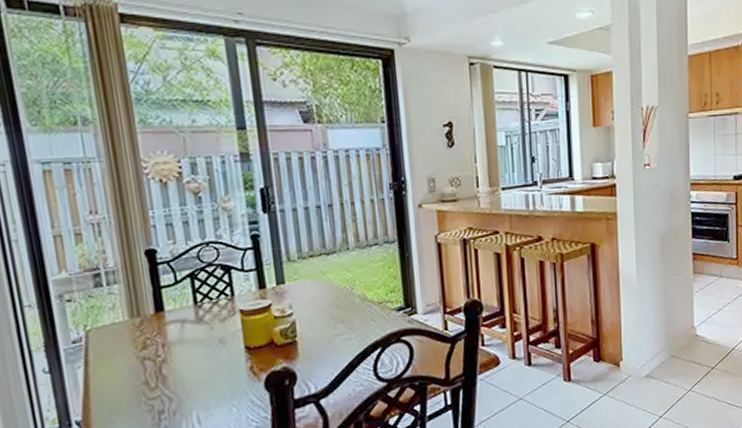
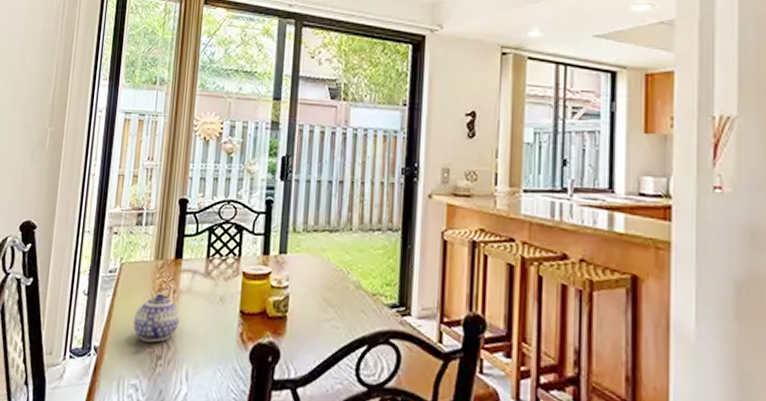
teapot: none [118,350,177,402] -> present [133,293,180,343]

